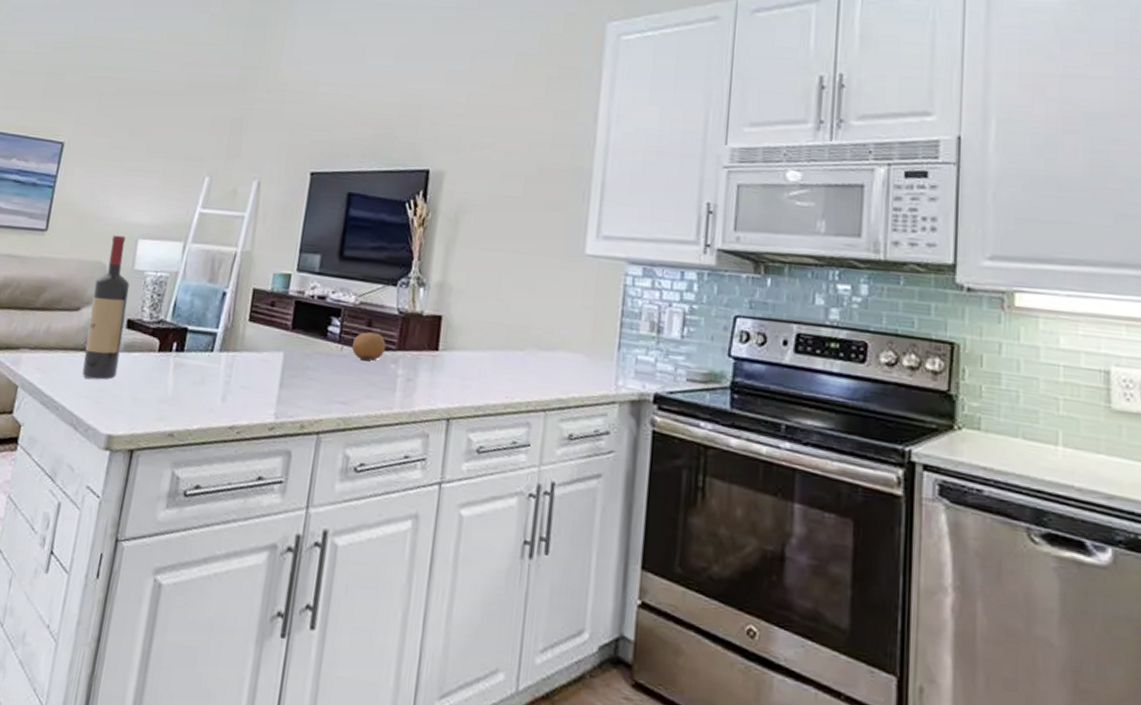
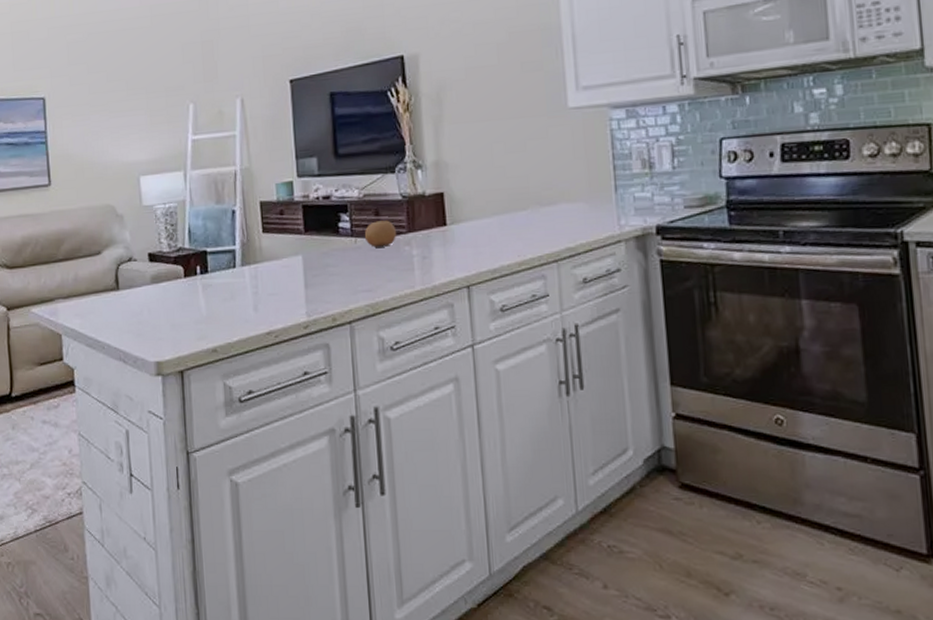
wine bottle: present [81,235,130,380] -> none [109,176,151,315]

